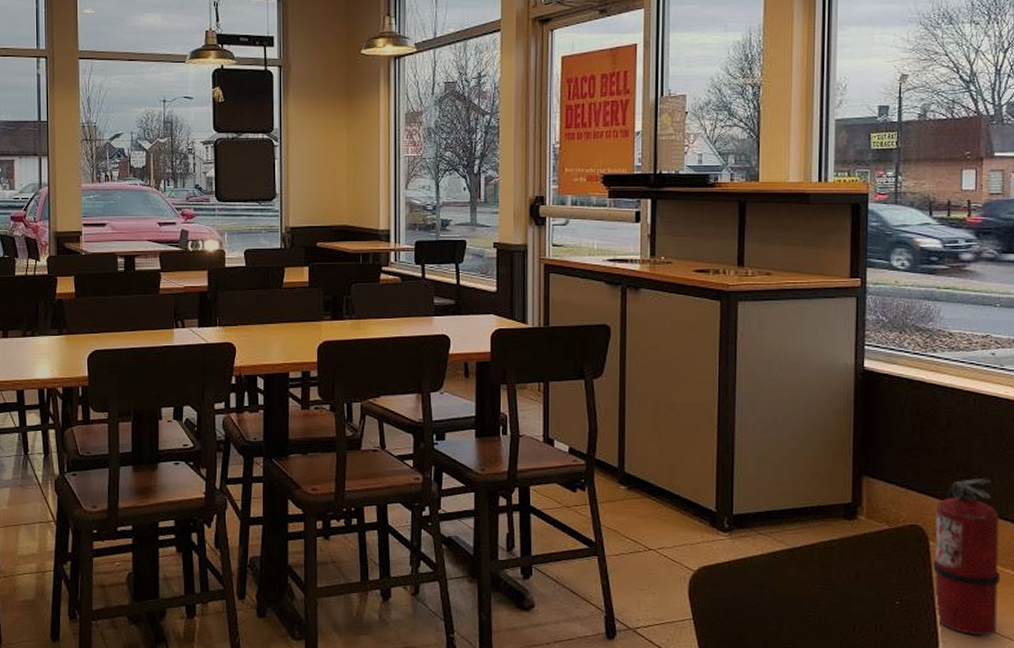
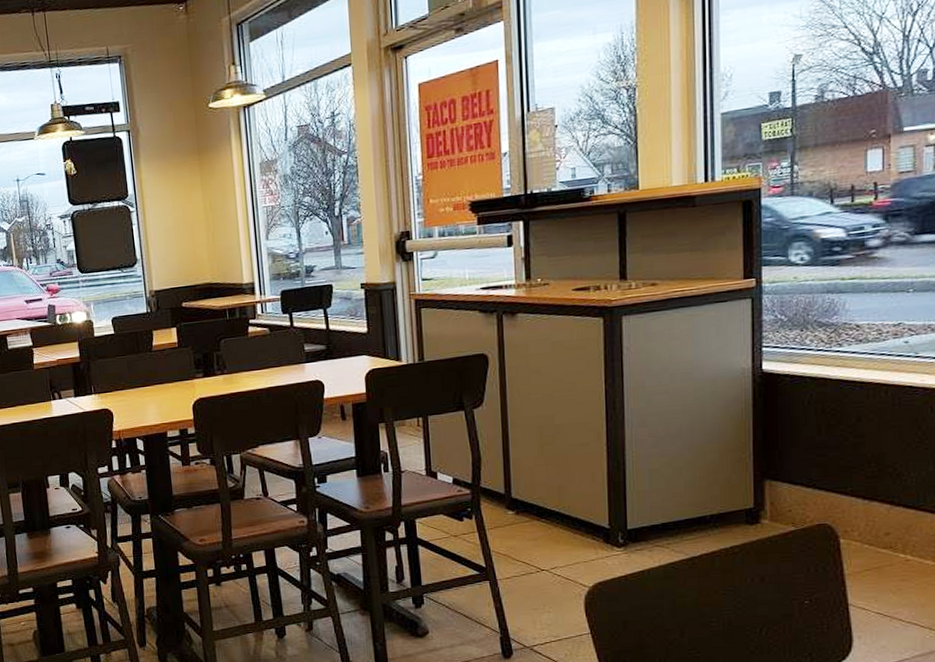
fire extinguisher: present [932,478,1001,636] -> none [844,470,919,628]

